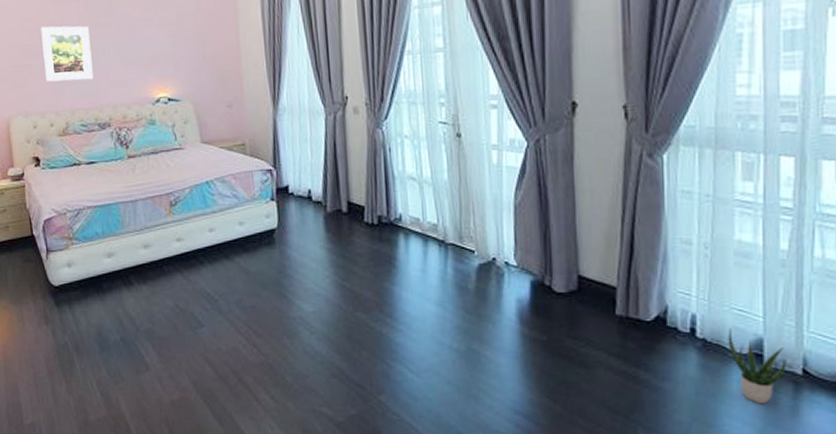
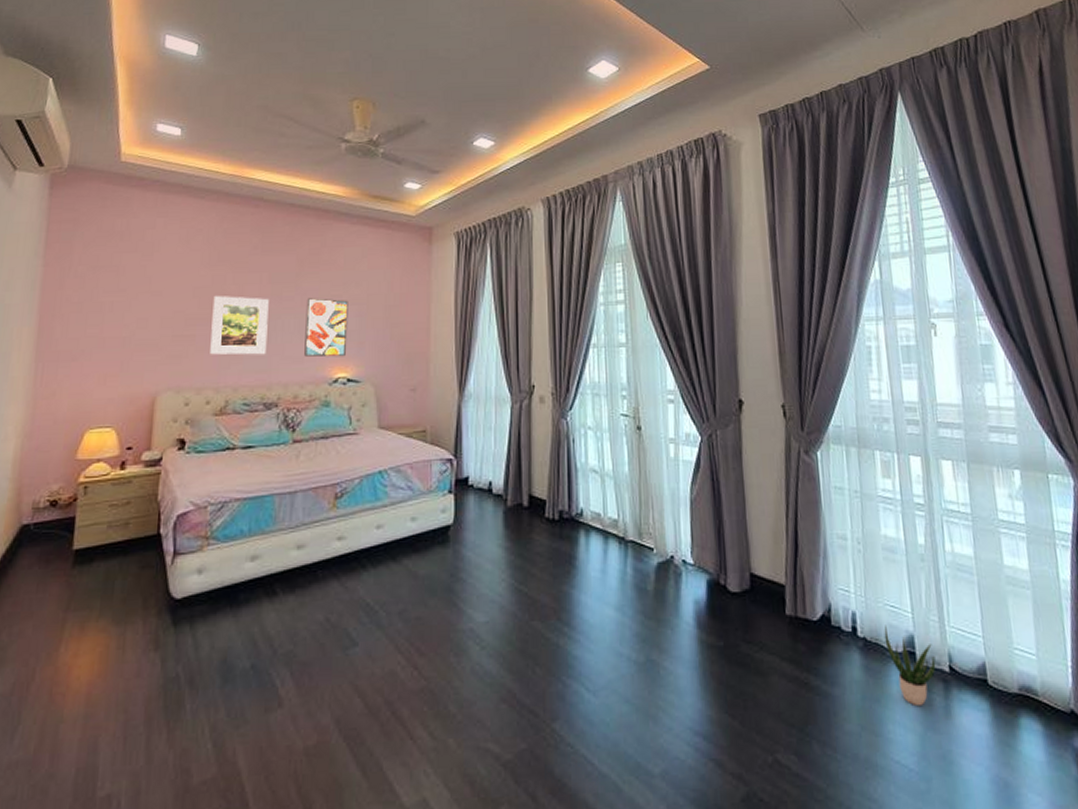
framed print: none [122,22,164,79] -> present [304,298,348,357]

